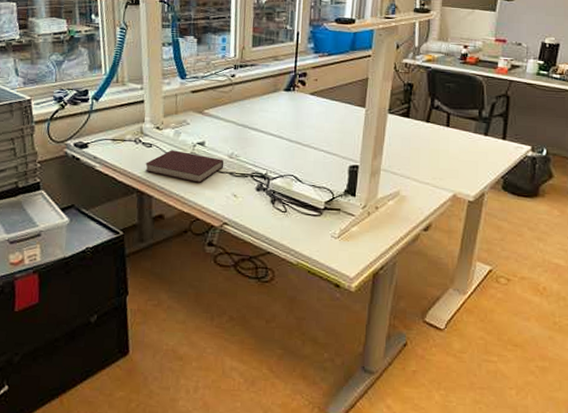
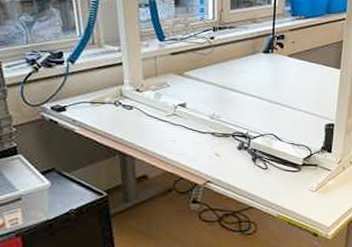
notebook: present [145,150,224,183] -> none [126,112,206,143]

